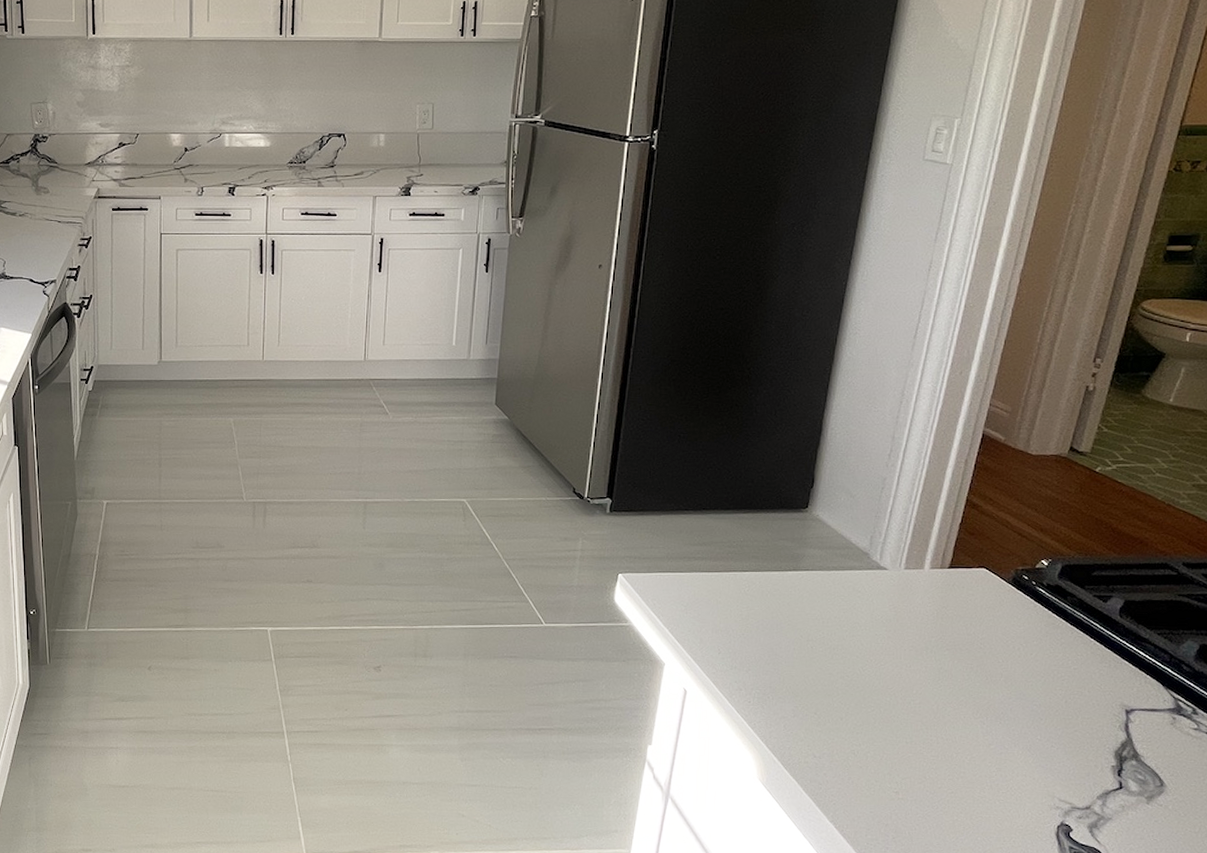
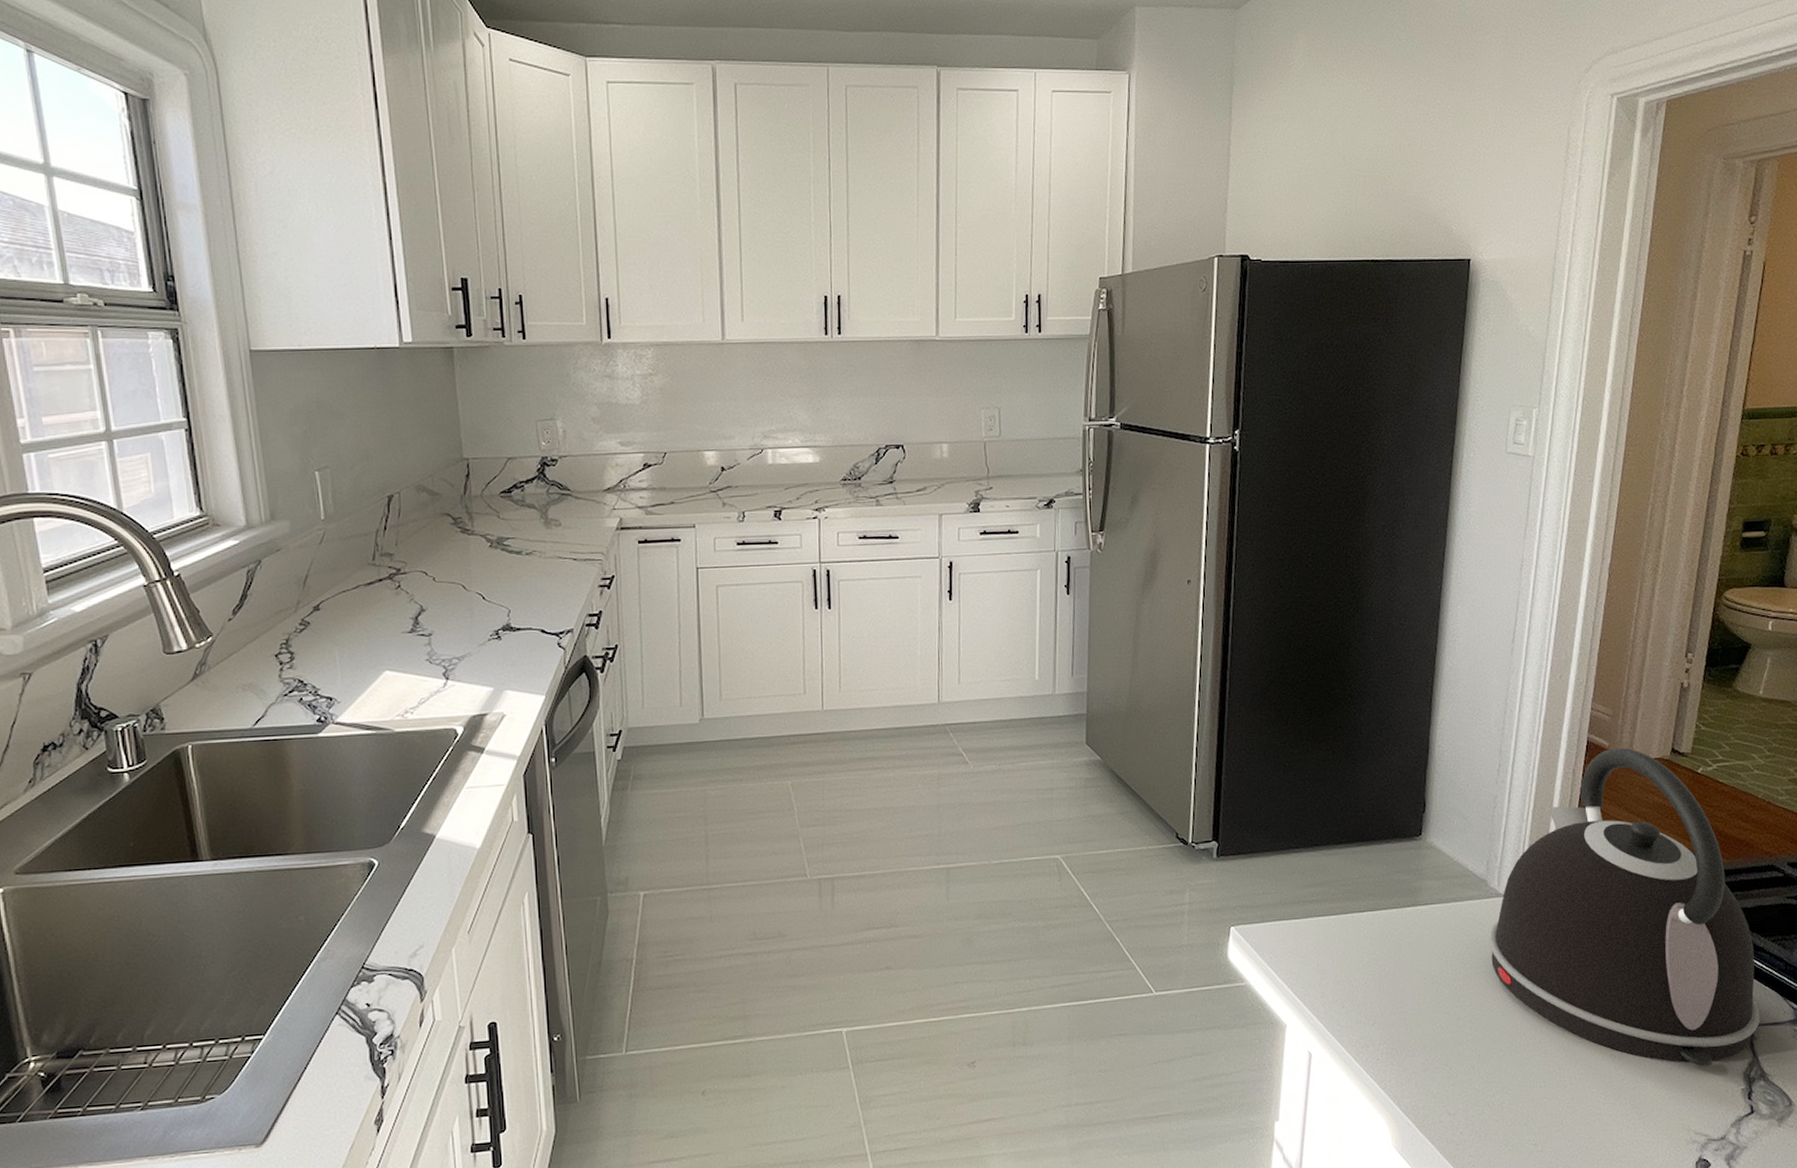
kettle: none [867,442,1139,742] -> present [1489,747,1761,1067]

